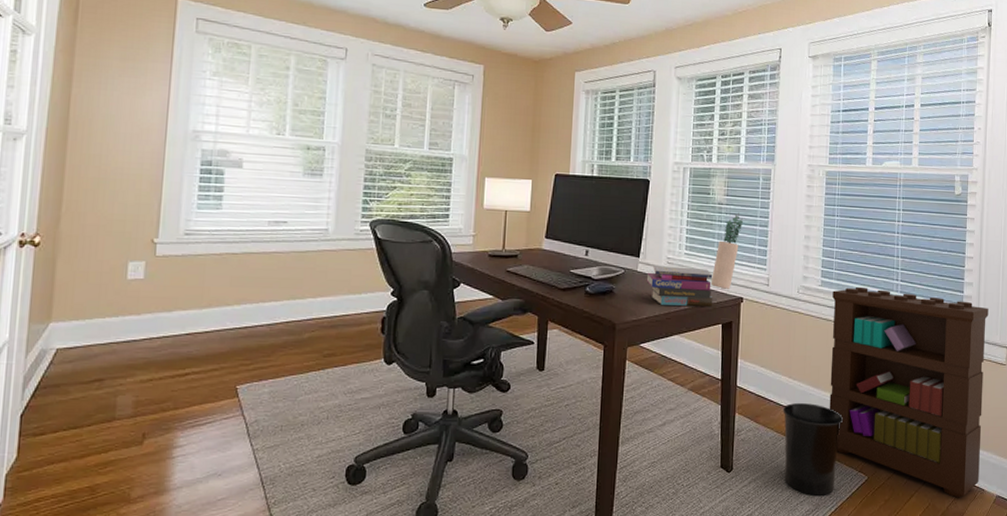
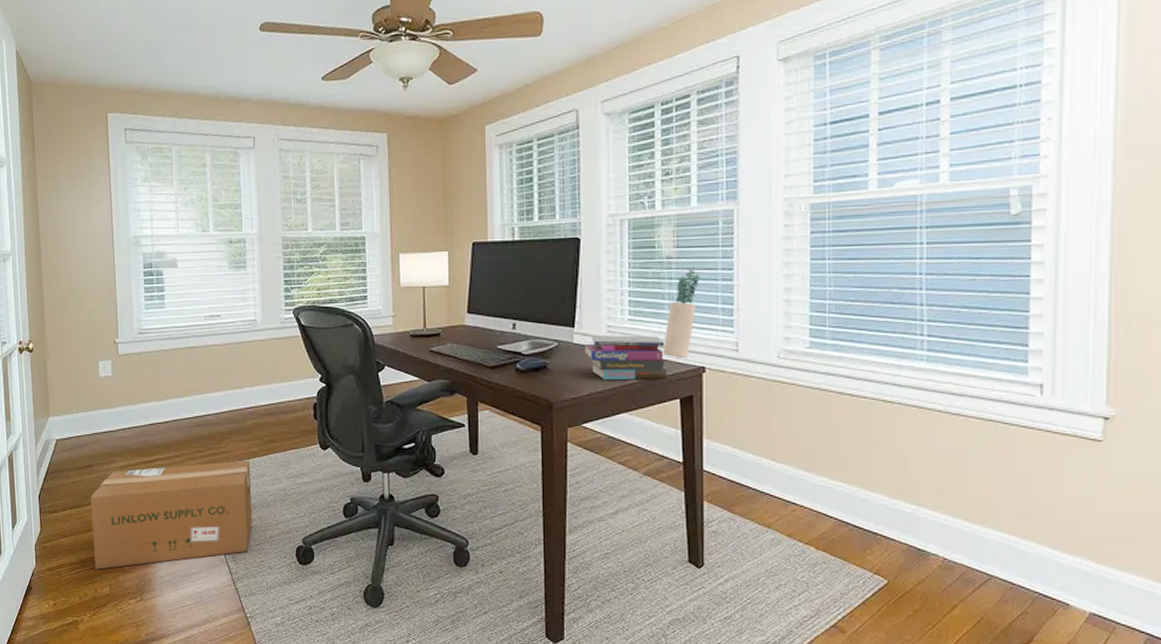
box: none [88,374,304,501] -> present [90,460,253,570]
waste bin: present [783,403,844,496] -> none [765,490,850,600]
bookshelf: present [829,286,989,498] -> none [827,346,1072,613]

